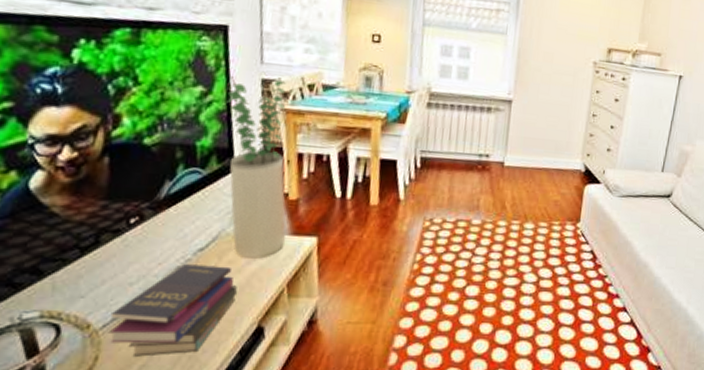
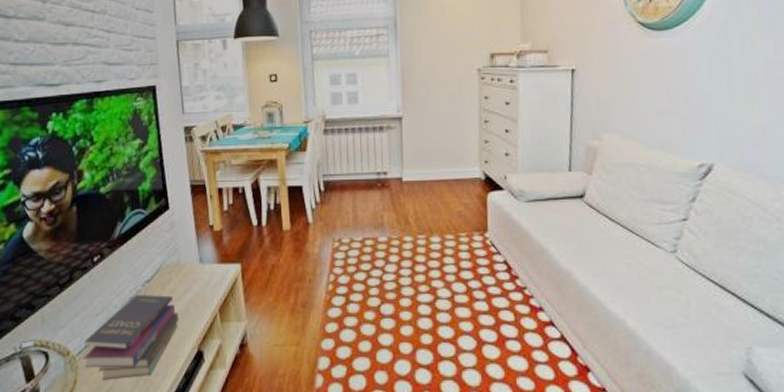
vase: present [225,75,286,260] -> none [157,124,215,288]

